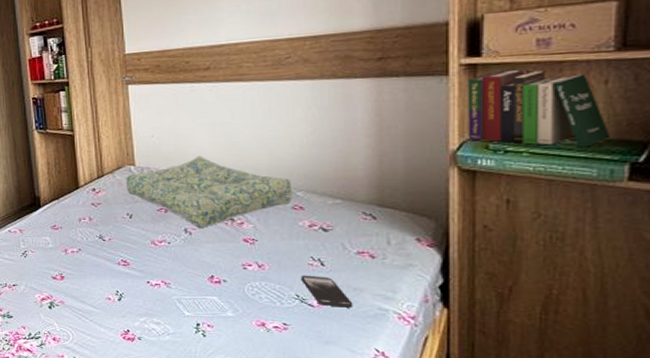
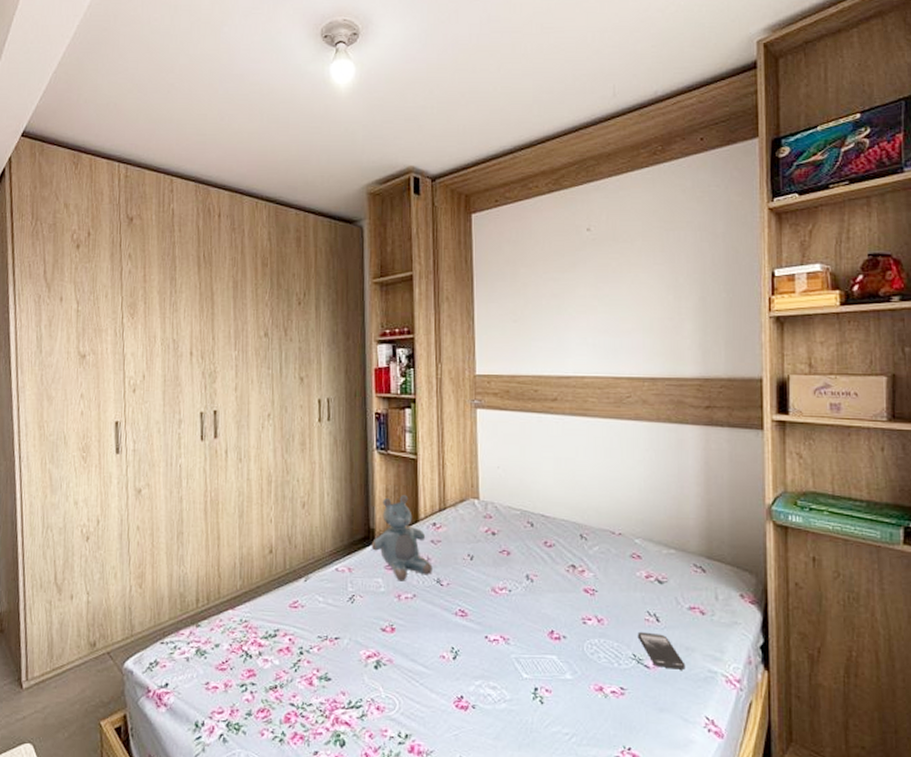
stuffed animal: none [37,166,95,238] -> present [371,495,433,581]
seat cushion: present [126,156,293,228] -> none [469,493,631,575]
books: present [468,69,609,147] -> none [779,430,887,510]

